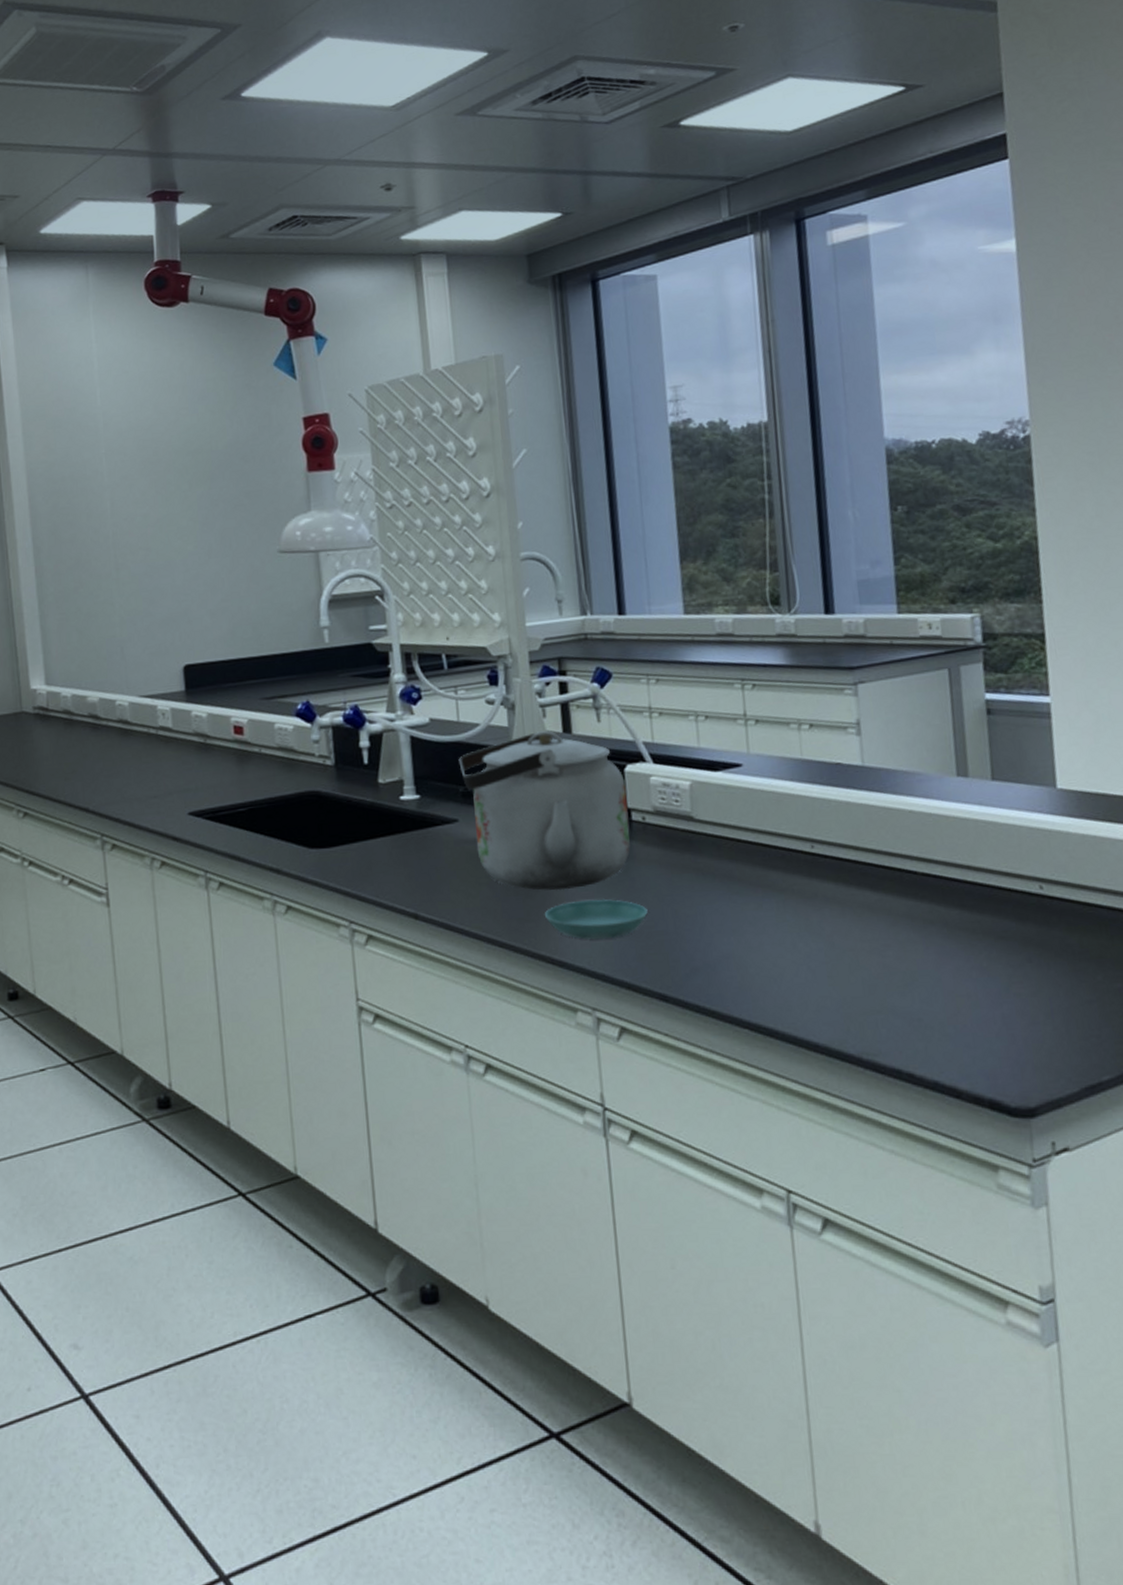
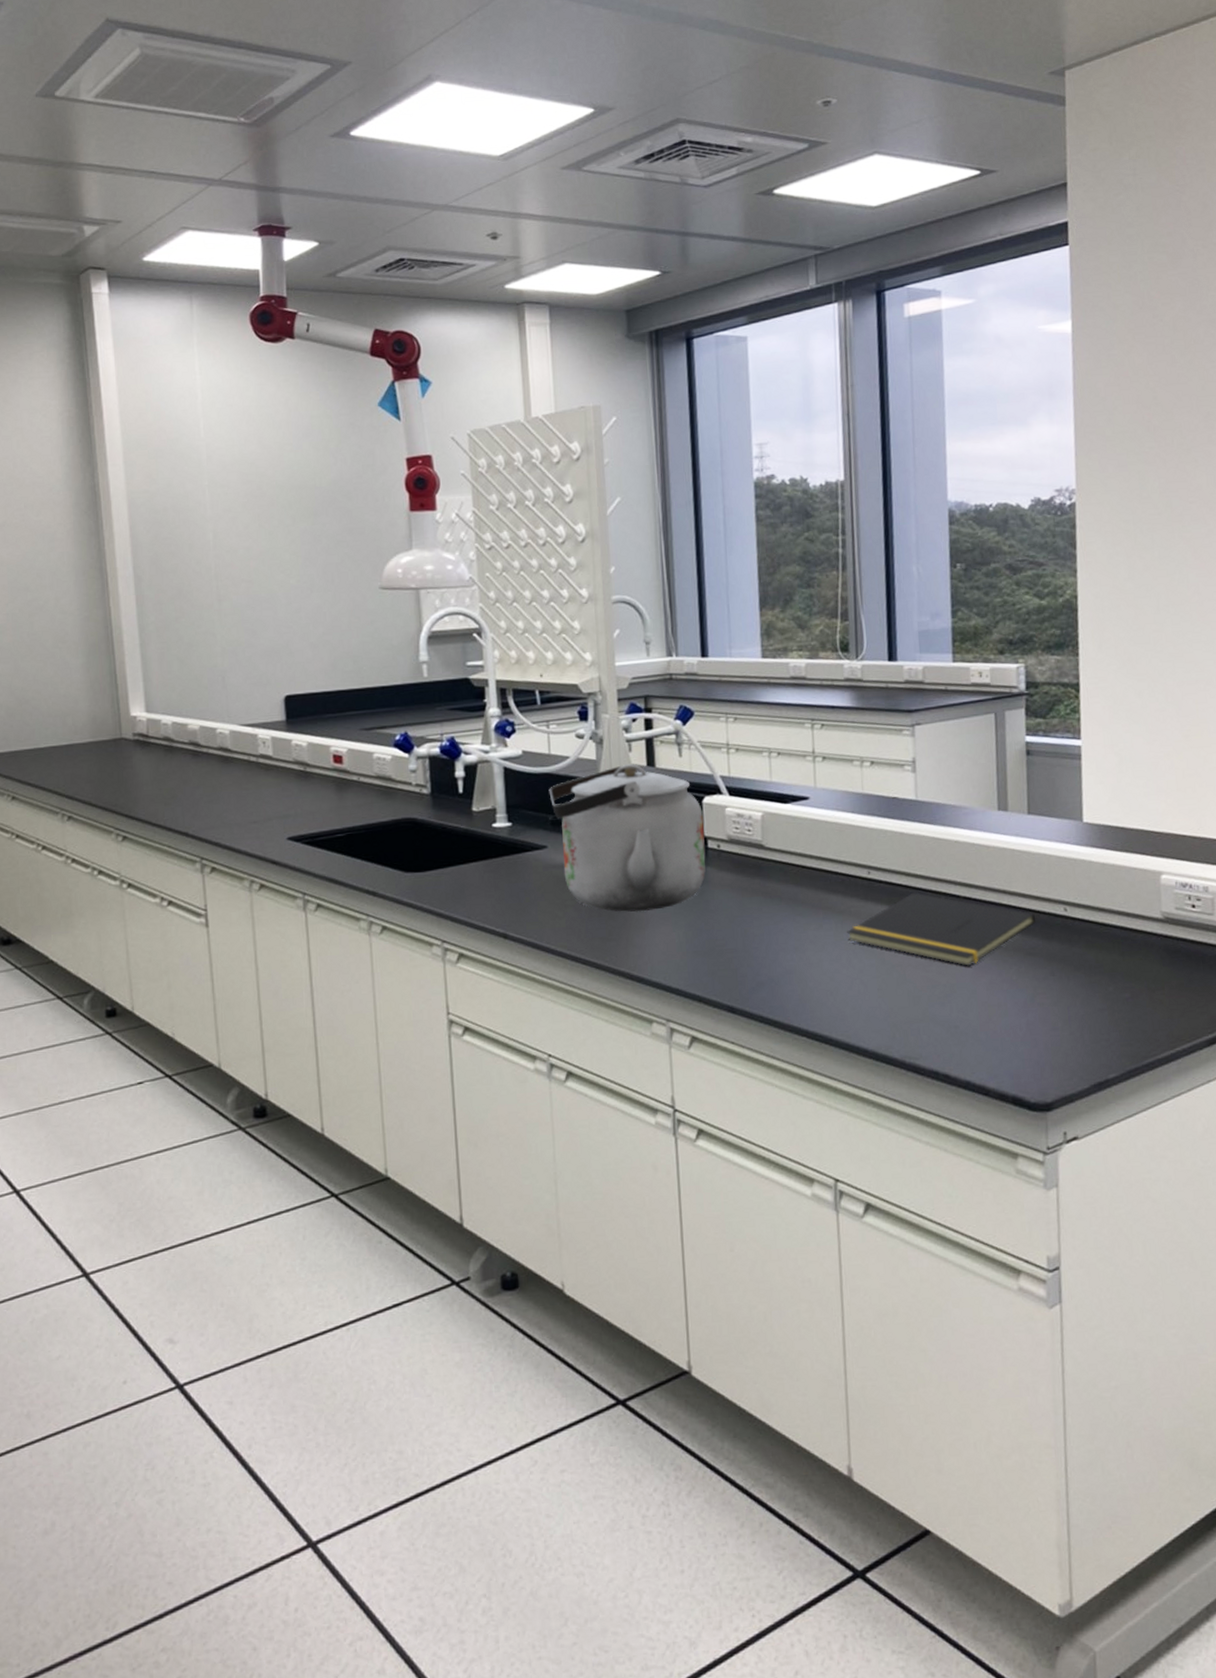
saucer: present [544,899,648,940] -> none [624,920,720,957]
notepad: none [790,868,1007,951] -> present [847,892,1036,966]

